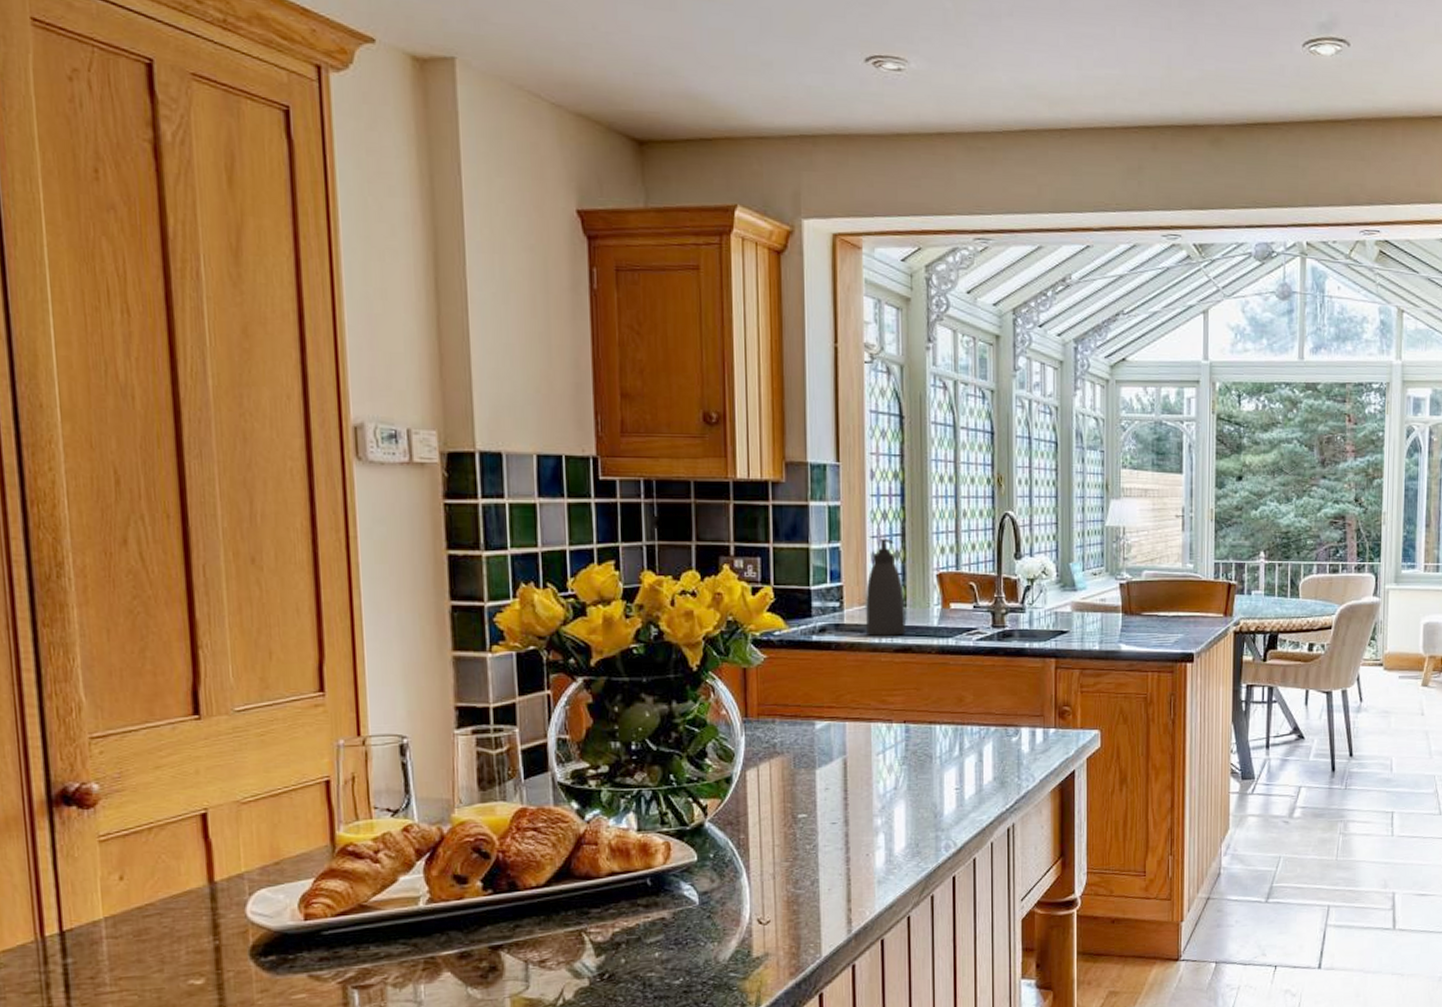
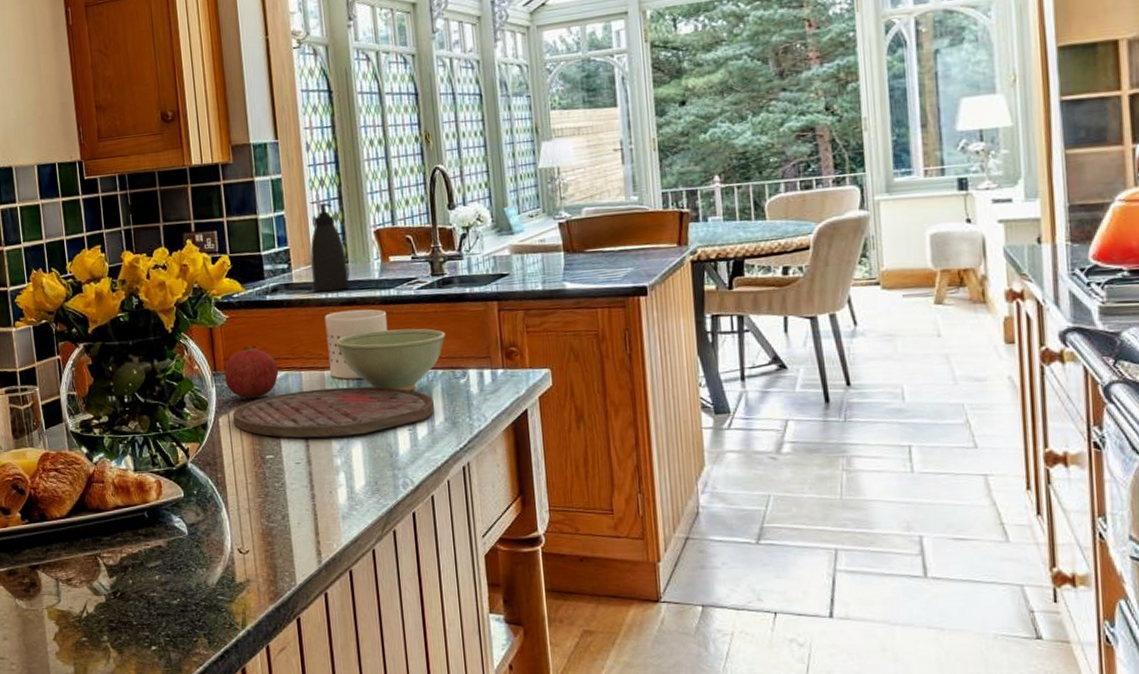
fruit: none [756,690,820,751] -> present [224,345,279,399]
cutting board: none [763,741,983,796] -> present [233,386,434,438]
mug: none [876,657,943,733] -> present [324,309,389,380]
bowl: none [886,681,1002,748] -> present [336,328,446,391]

